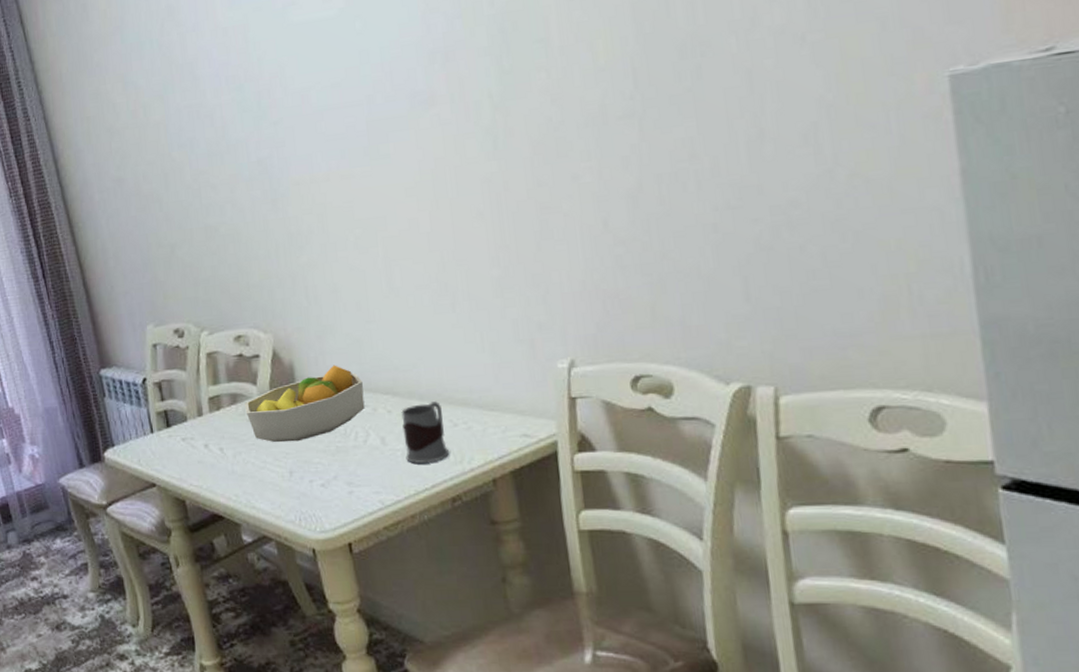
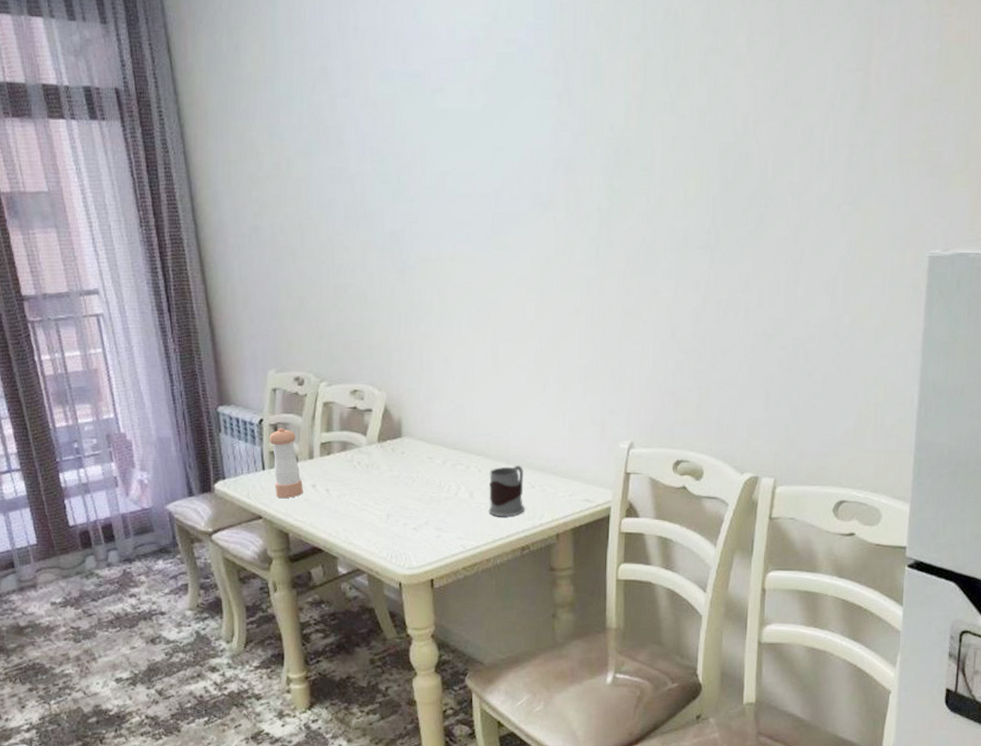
pepper shaker: none [154,385,196,463] -> present [269,428,303,499]
fruit bowl: present [245,365,365,442] -> none [353,425,460,489]

